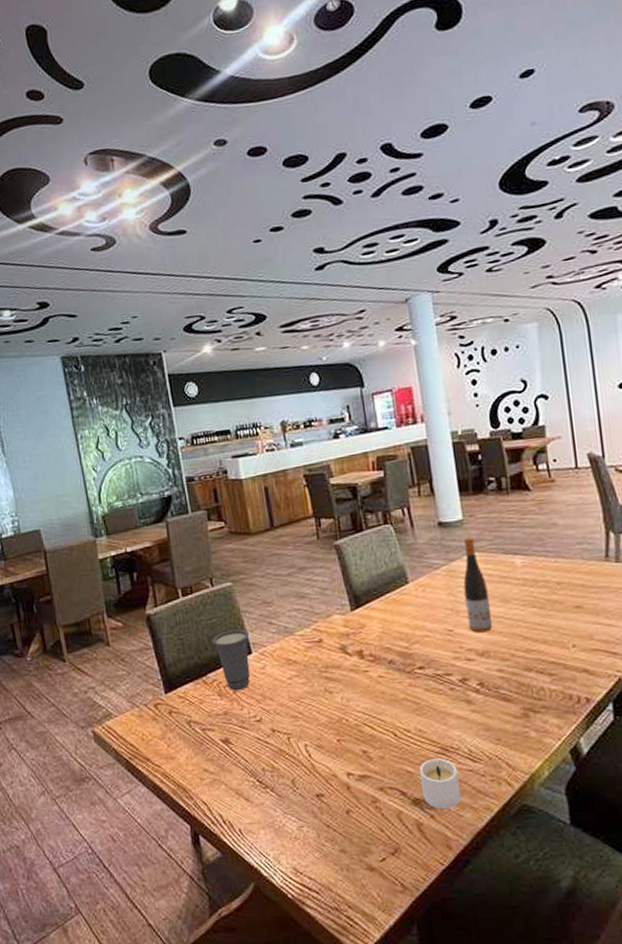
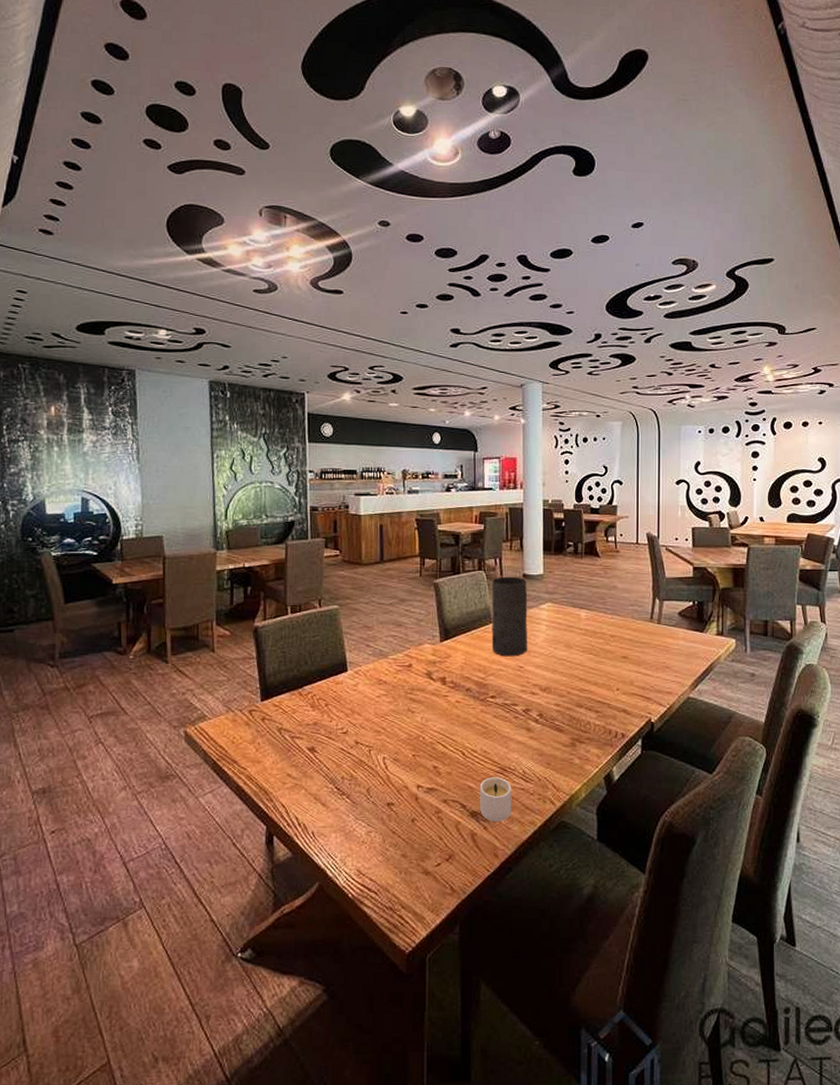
cup: present [211,629,251,691] -> none [312,649,347,704]
vase: none [401,526,455,621] -> present [491,576,528,657]
wine bottle: present [463,537,493,633] -> none [536,590,556,671]

